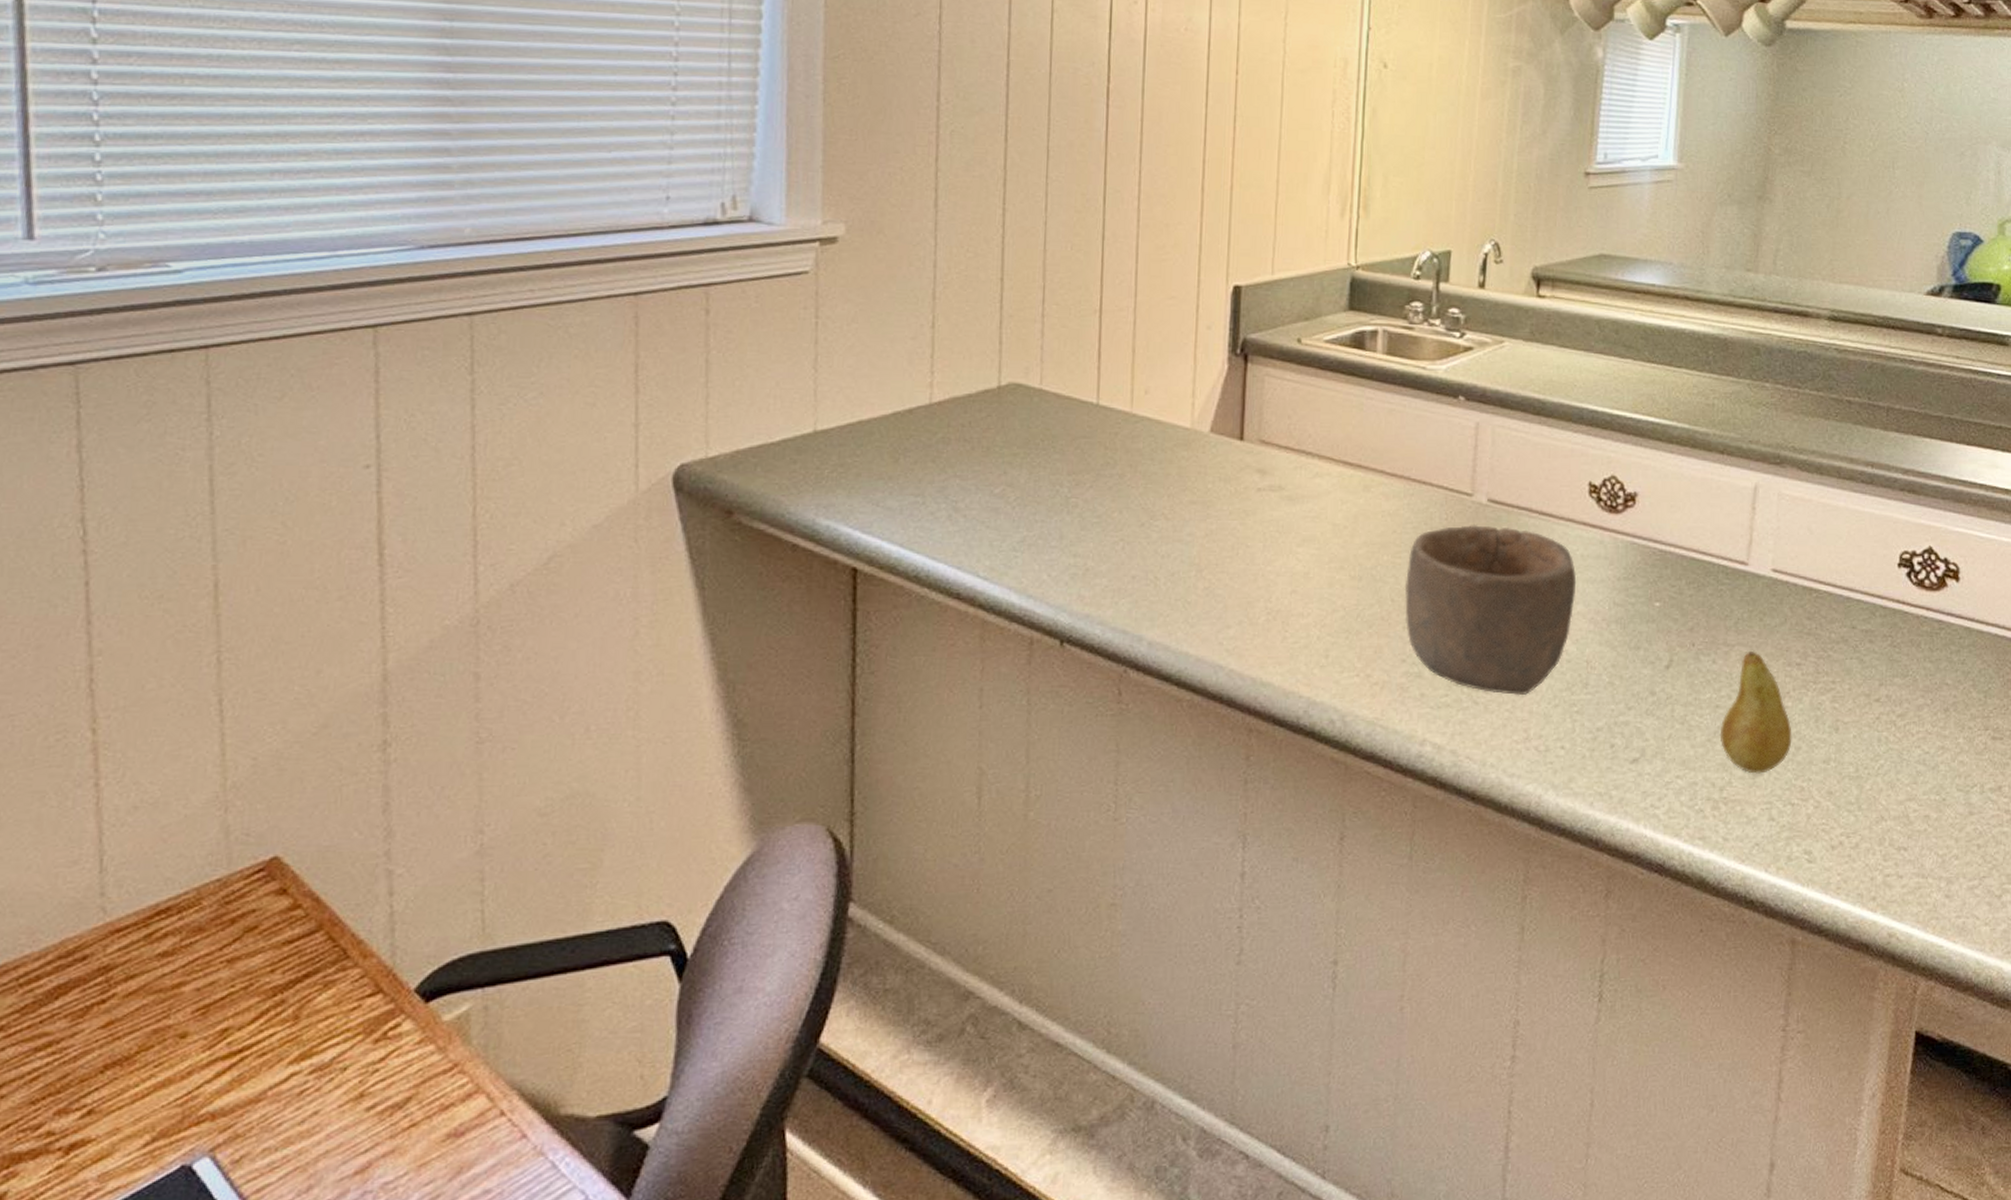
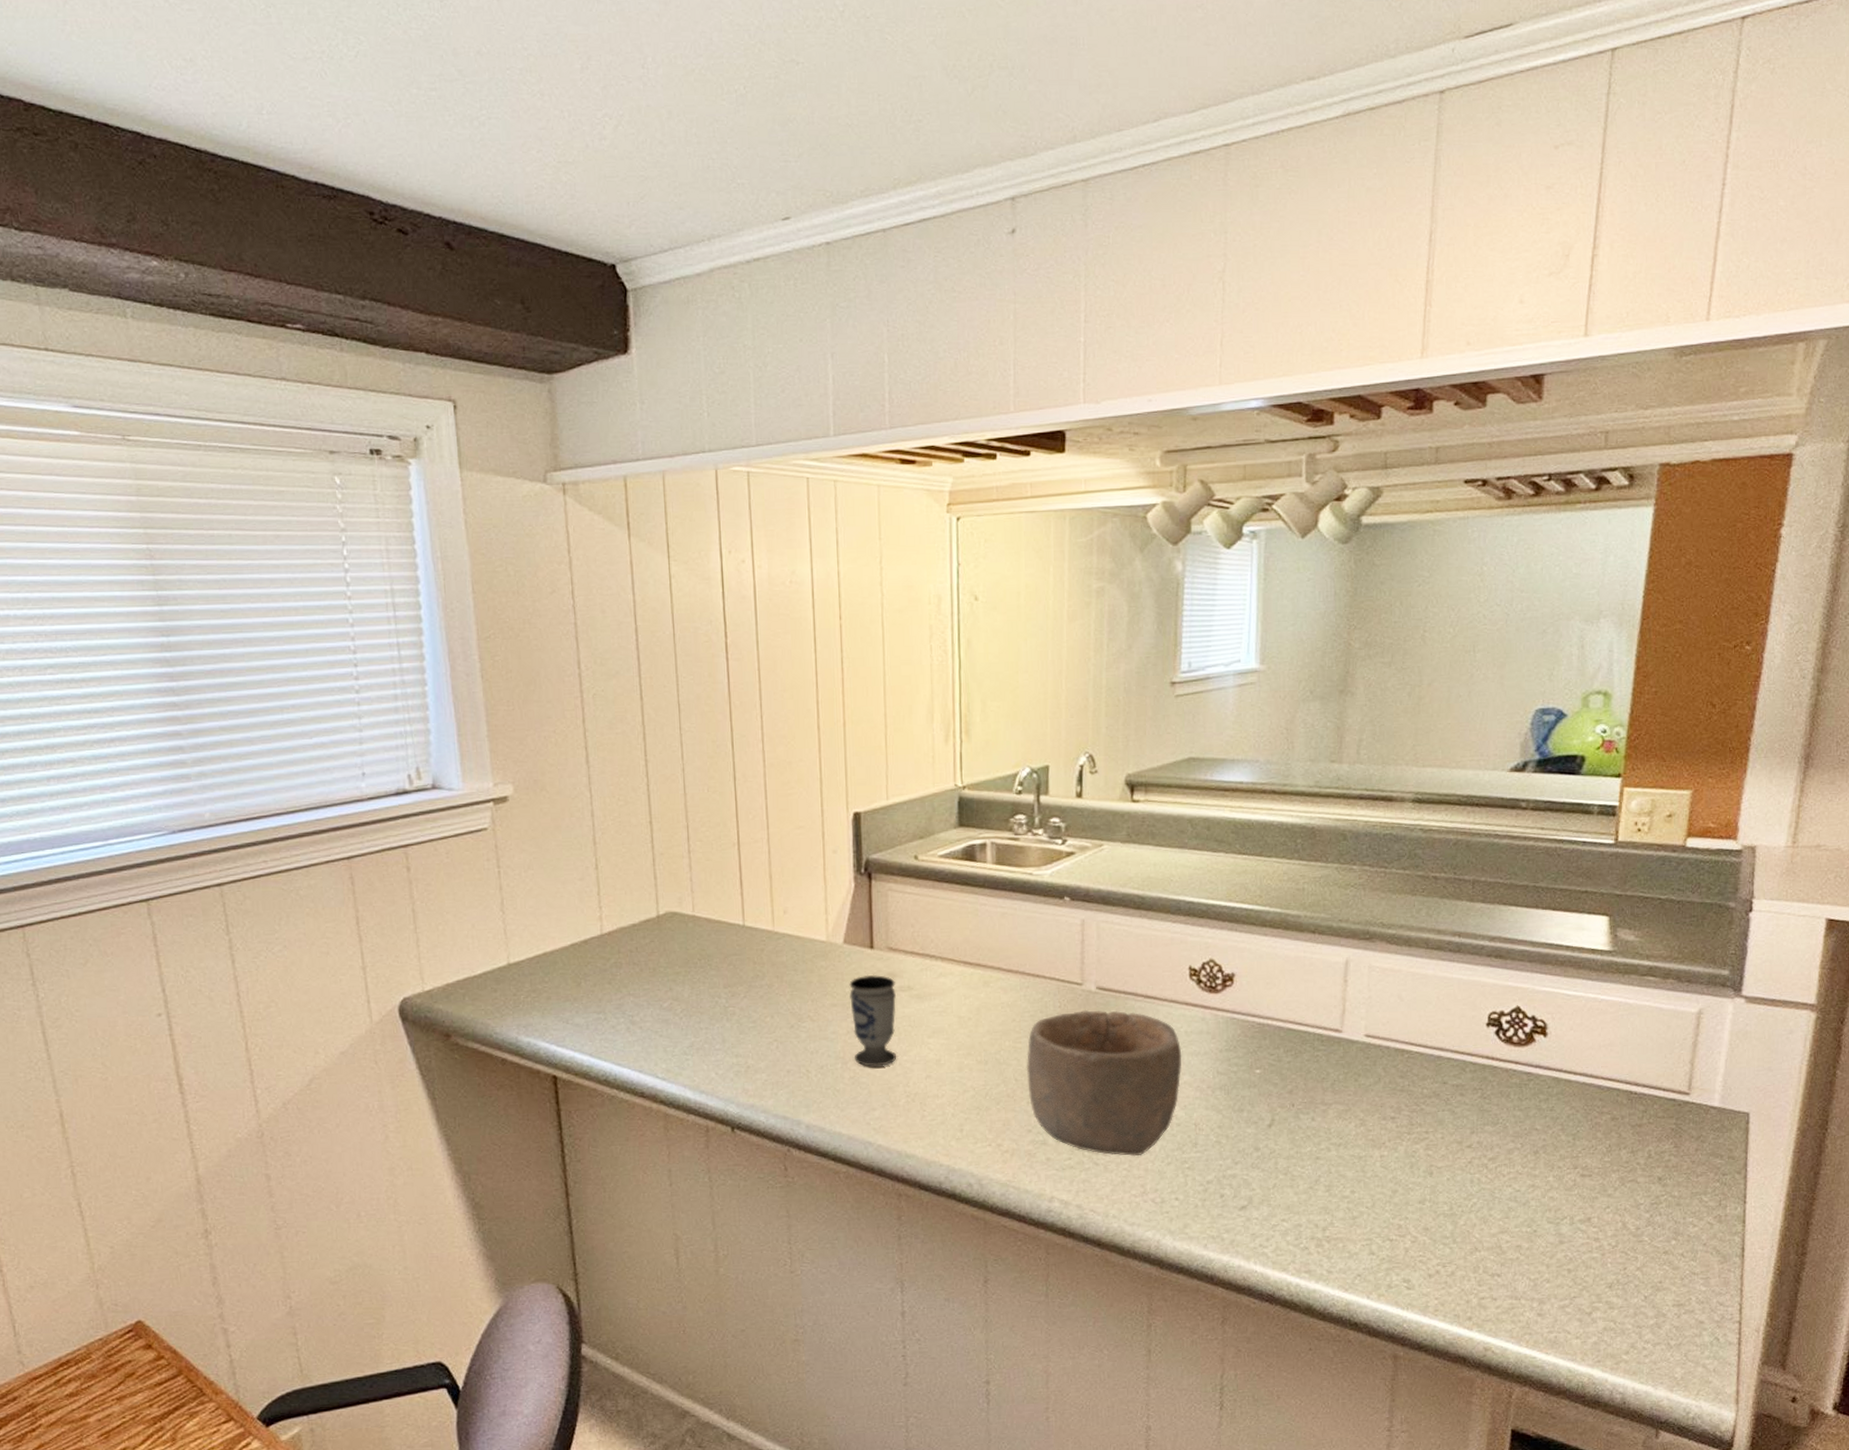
cup: none [1211,469,1265,578] -> present [849,974,897,1068]
fruit: present [1720,650,1792,774] -> none [1321,1108,1389,1215]

